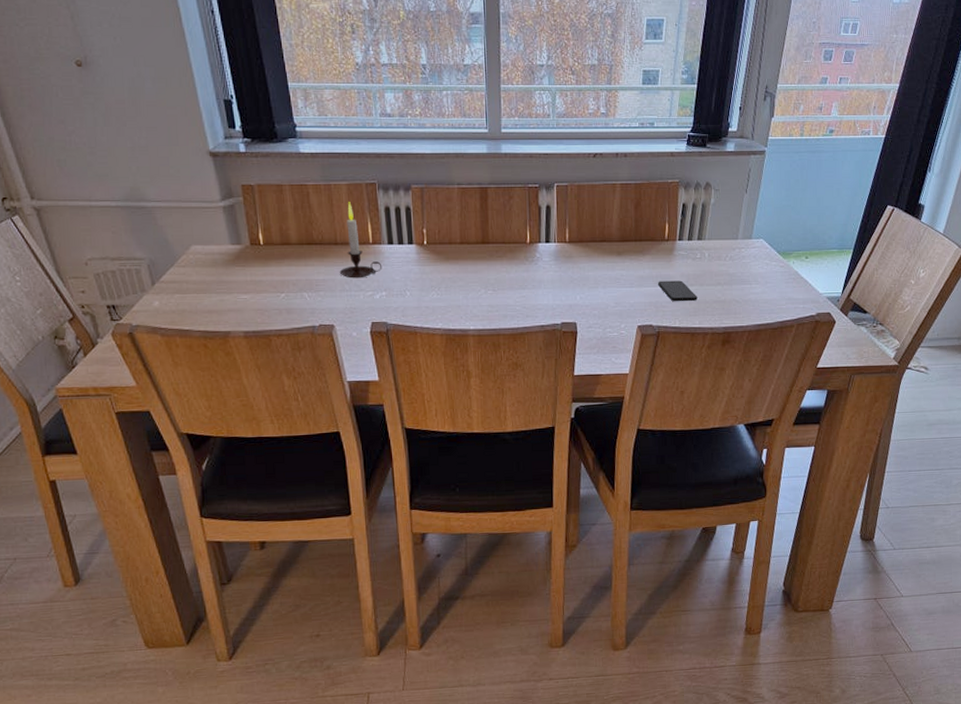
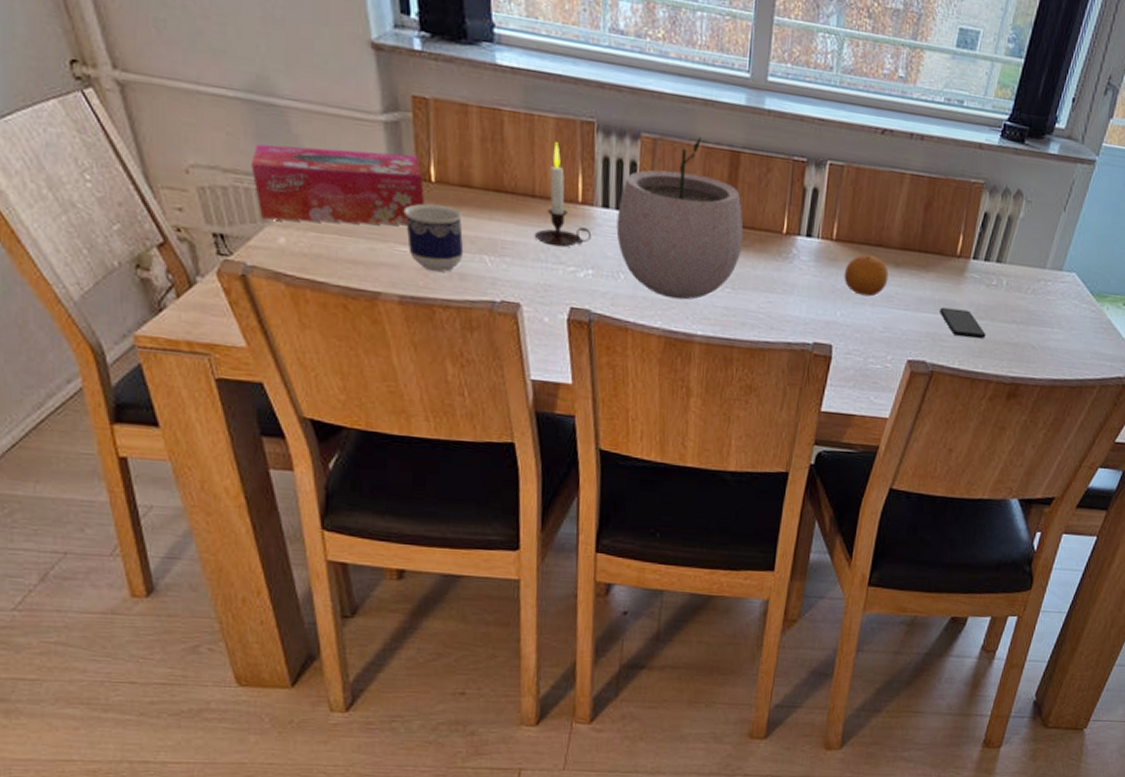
tissue box: none [131,228,258,291] -> present [251,144,425,226]
cup: none [242,261,289,311] -> present [403,203,464,272]
plant pot: none [399,182,497,305] -> present [616,136,744,300]
fruit: none [578,250,614,281] -> present [843,254,889,297]

